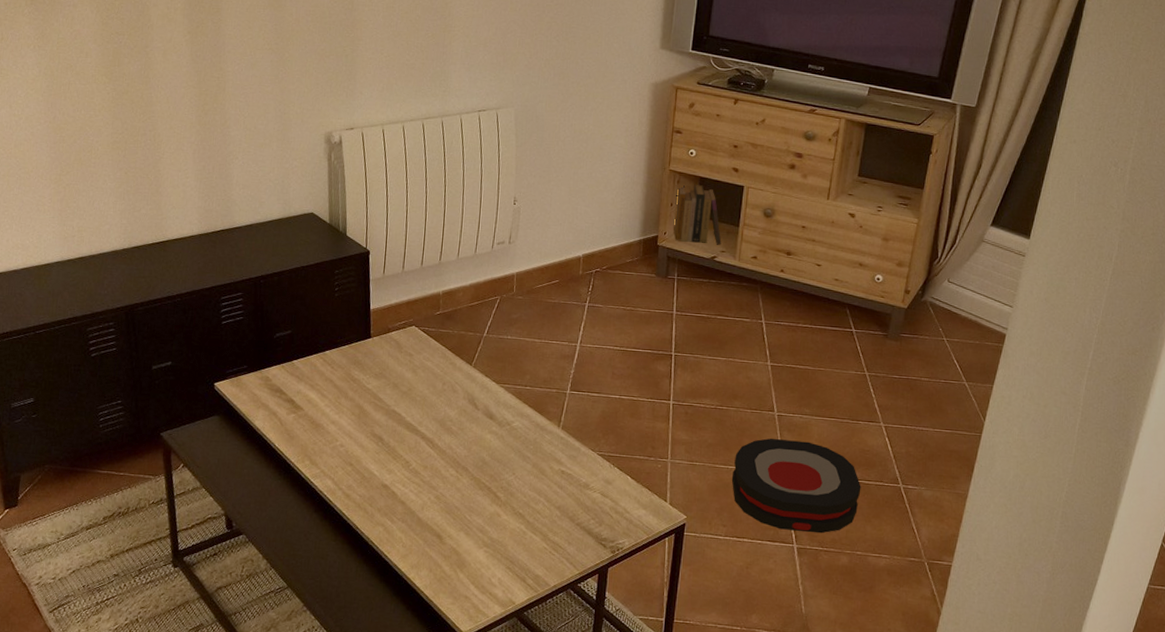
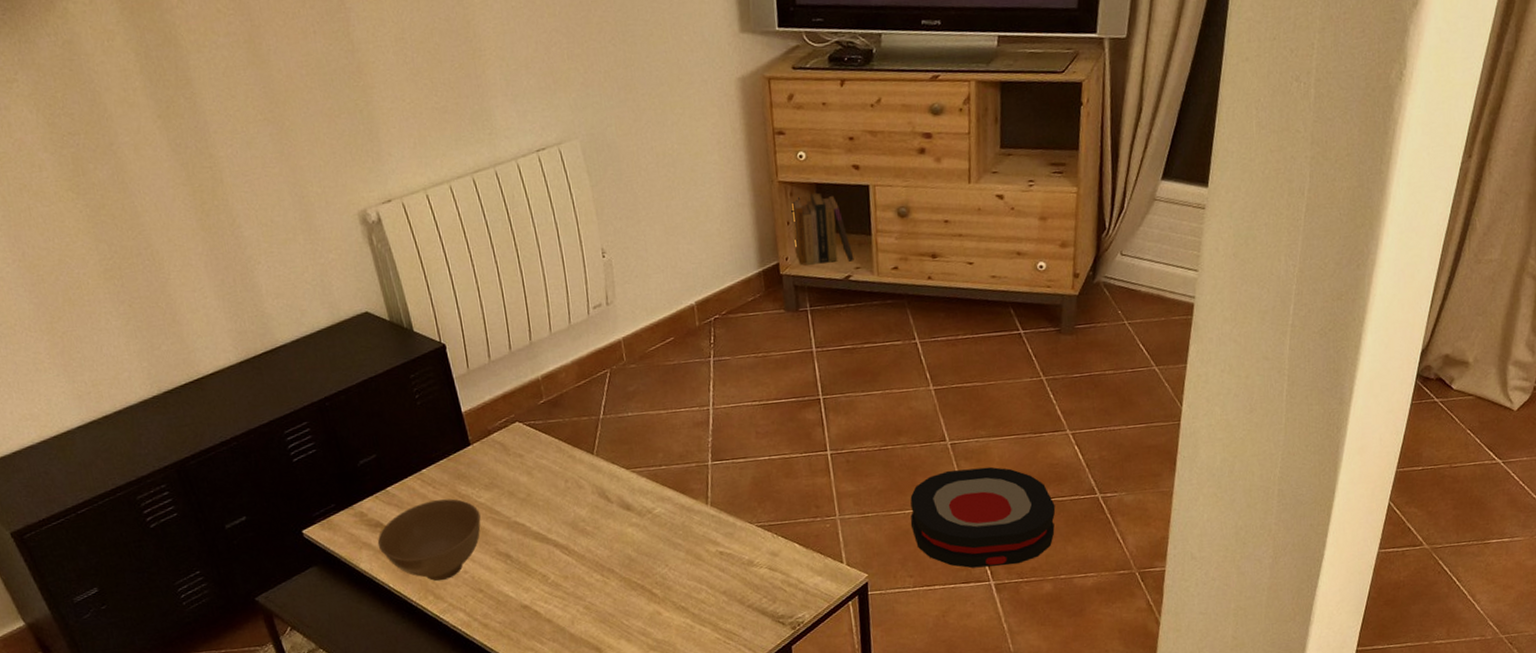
bowl: none [274,378,366,449] -> present [377,498,481,581]

